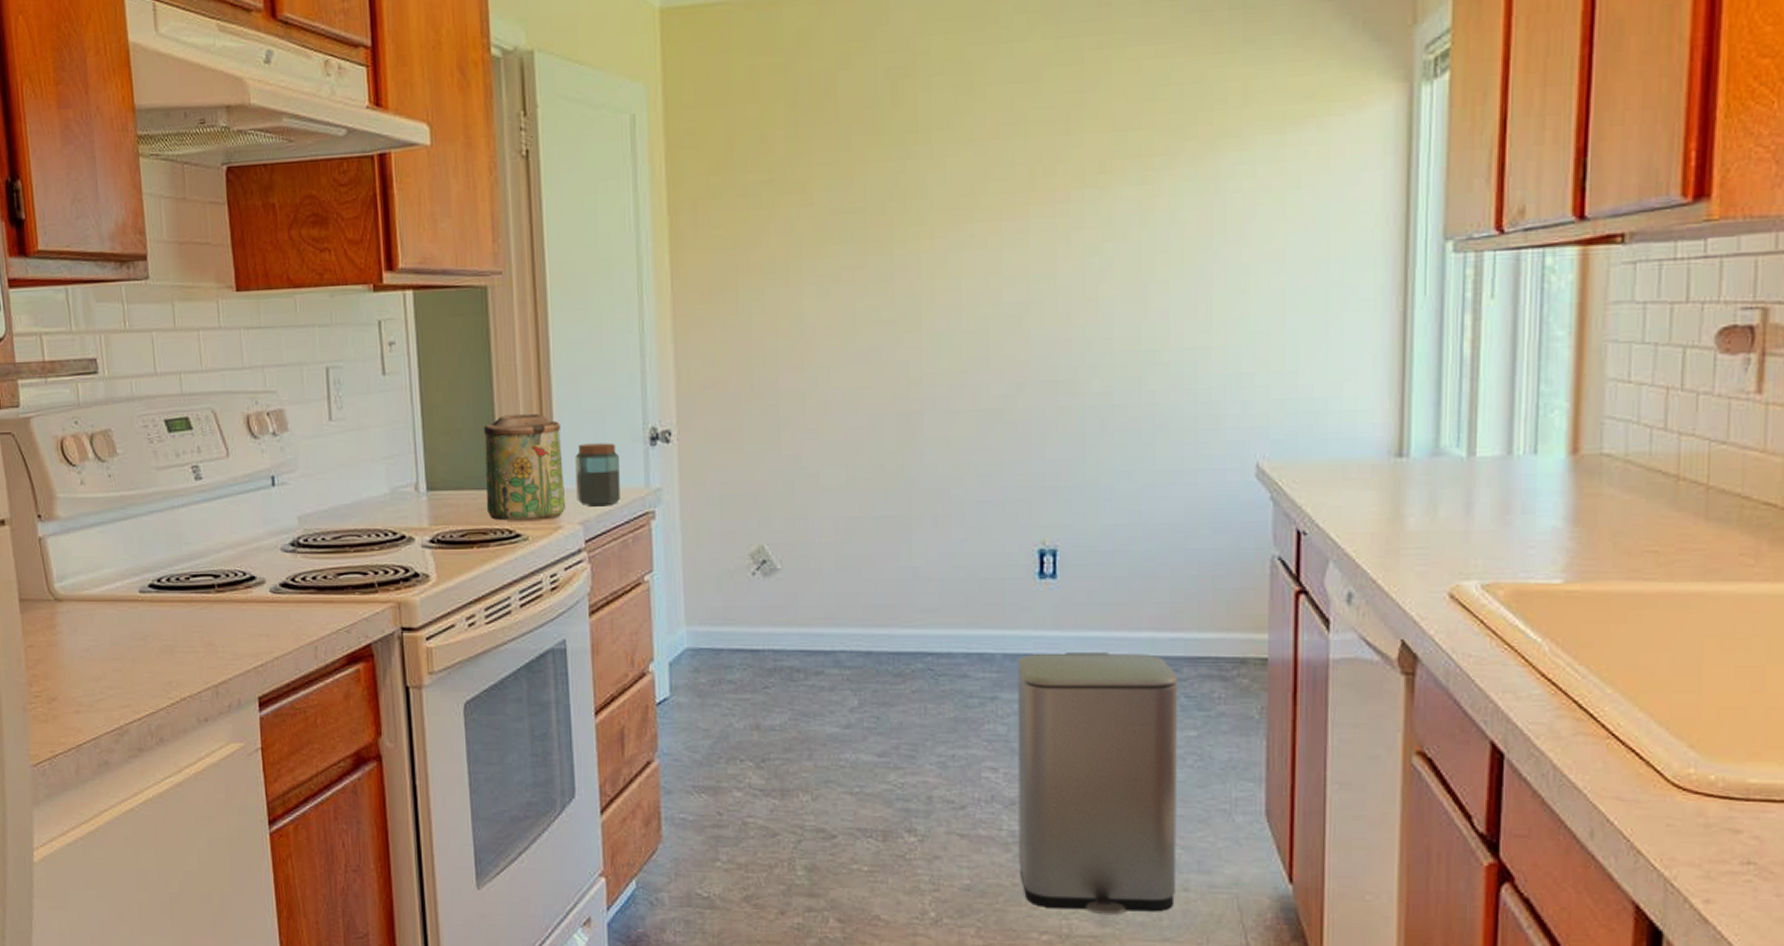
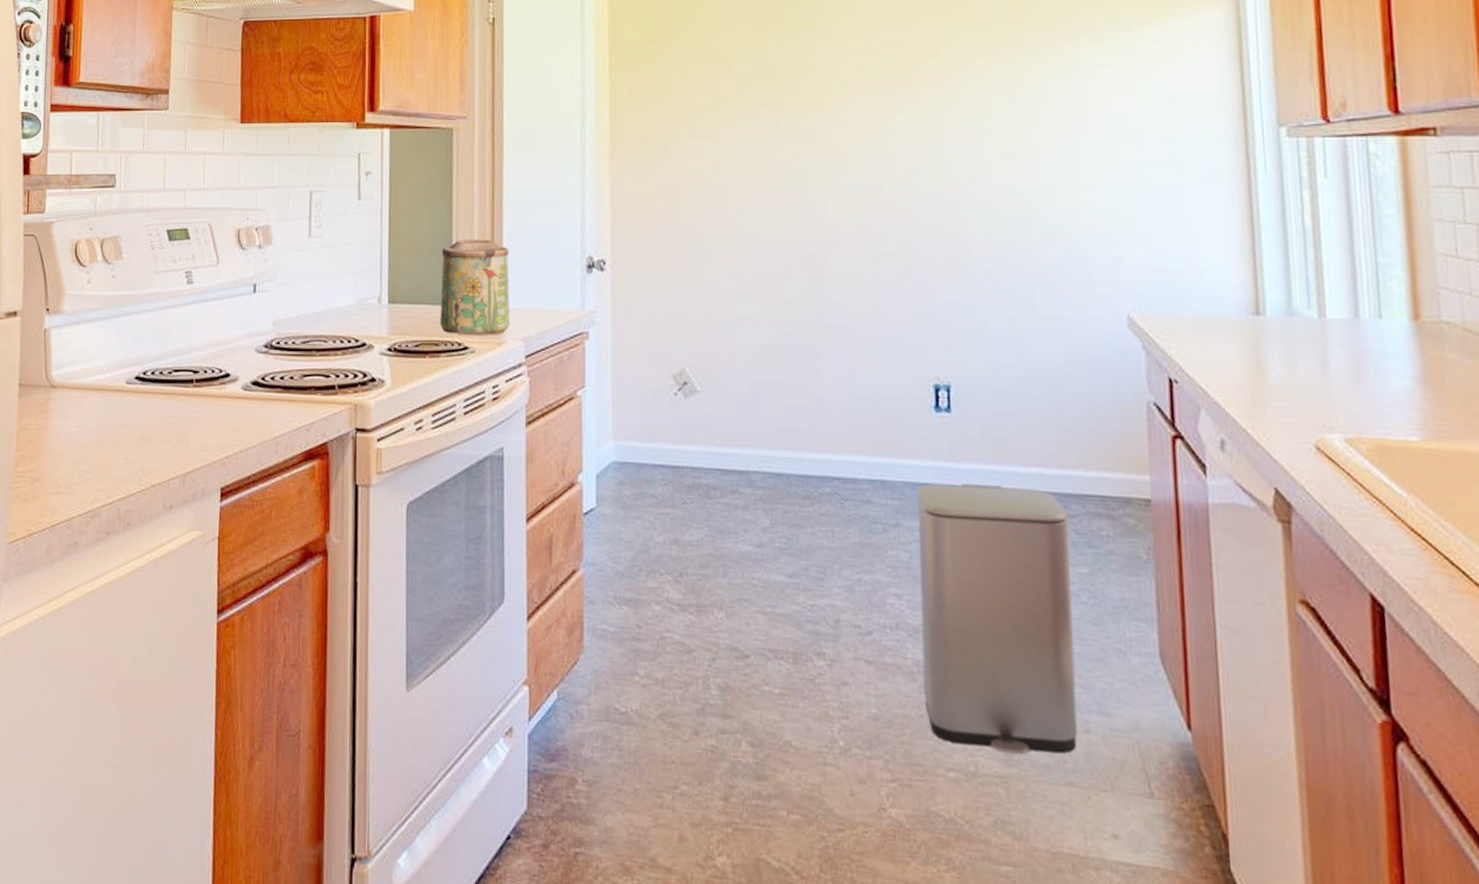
peanut butter: present [575,443,620,507] -> none [520,268,559,325]

